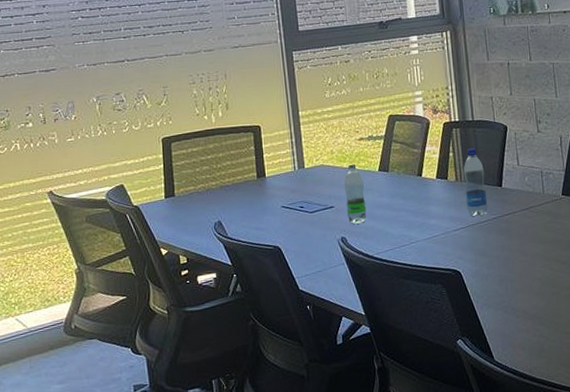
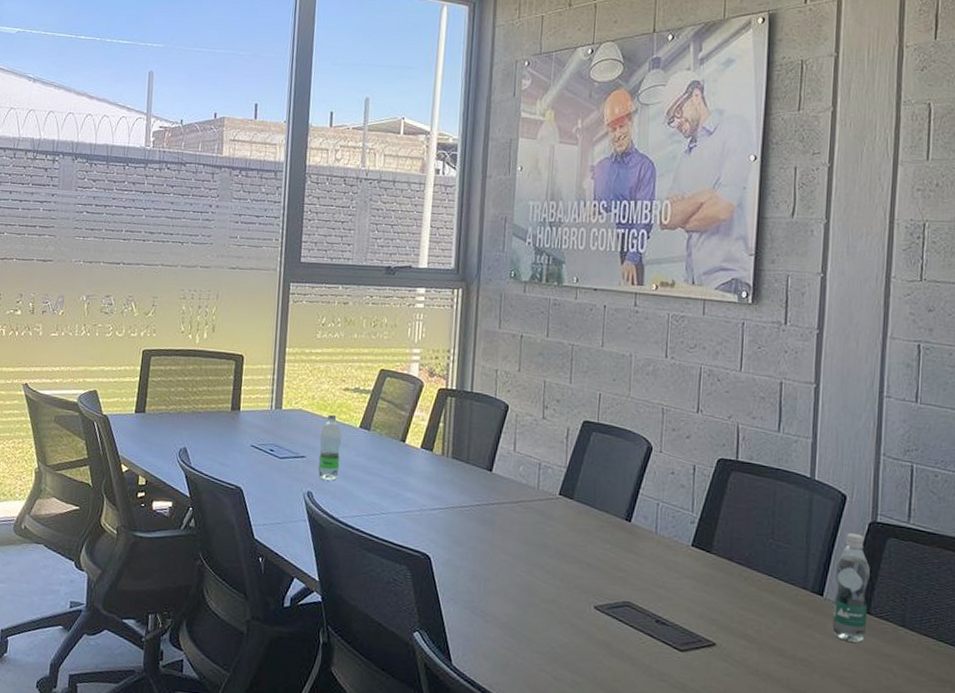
bottle: present [463,148,488,217] -> none [449,422,475,500]

